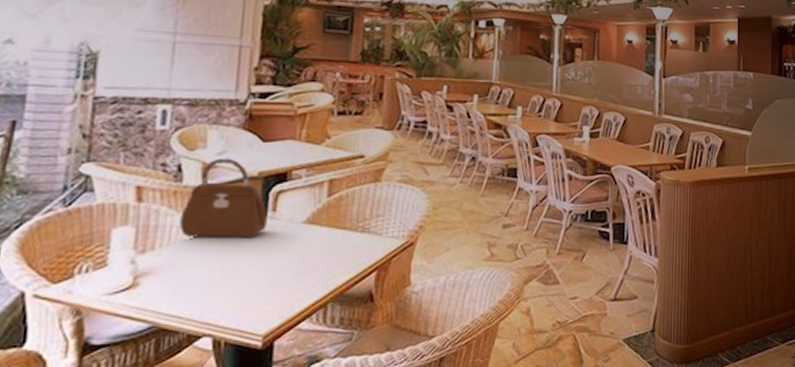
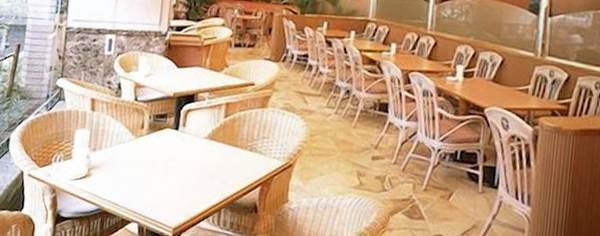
handbag: present [179,158,268,238] -> none [118,79,179,147]

